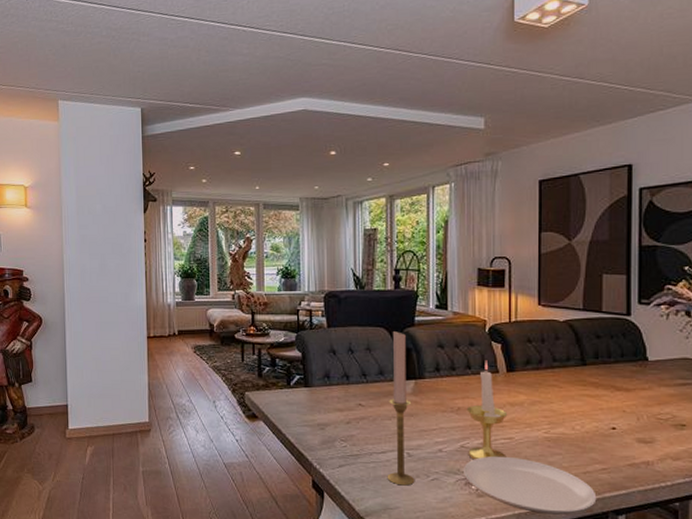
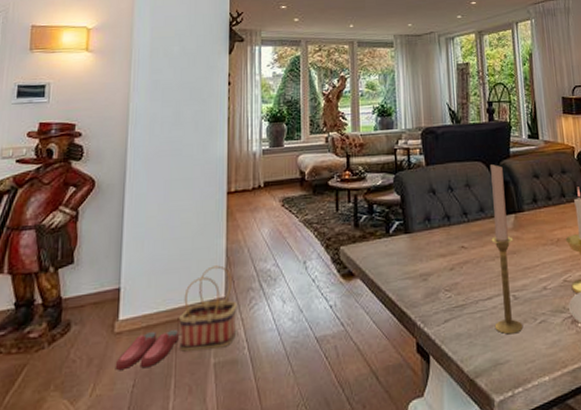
slippers: none [68,441,114,467] -> present [115,330,179,370]
basket: none [114,396,159,460] -> present [179,265,237,352]

